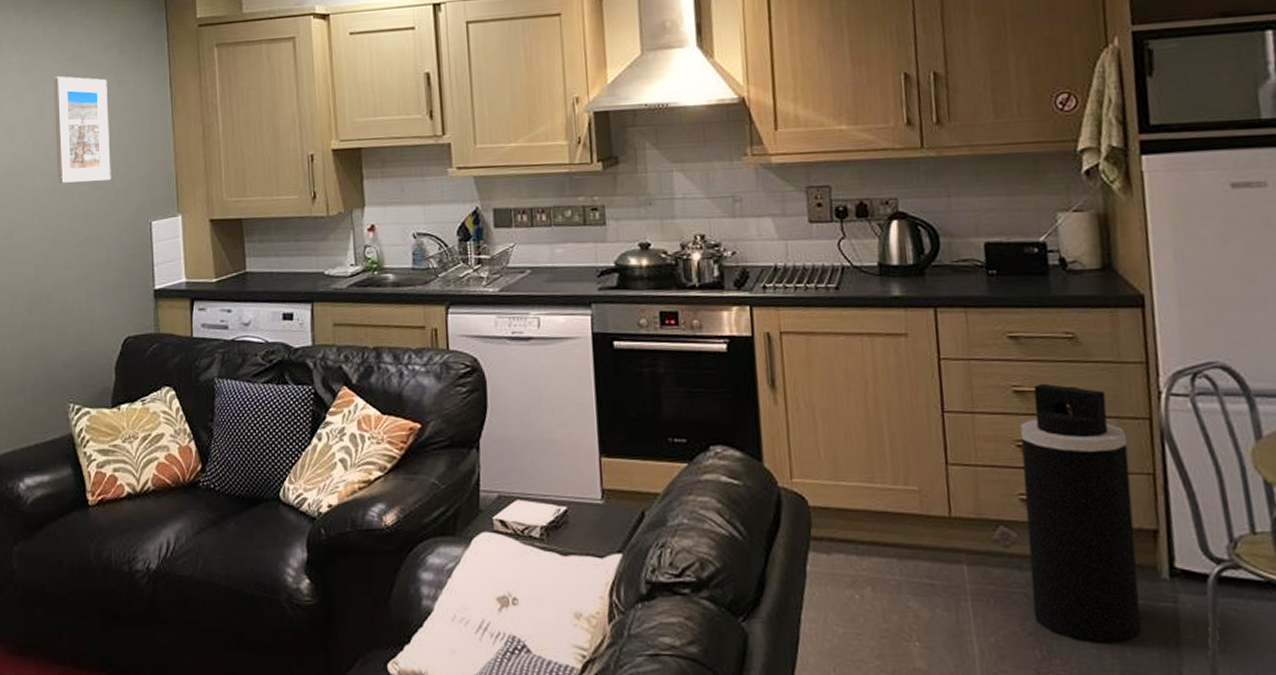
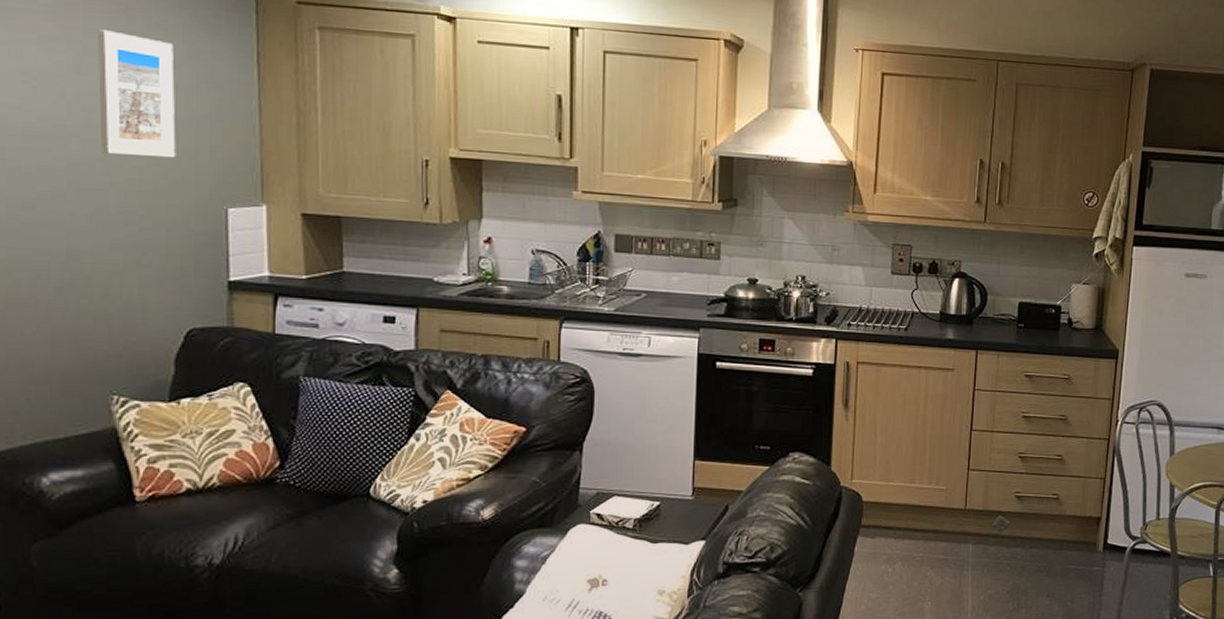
trash can: present [1020,383,1142,643] -> none [1012,411,1092,597]

